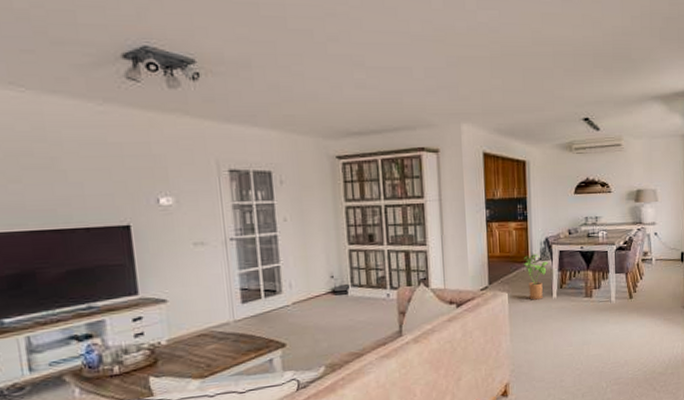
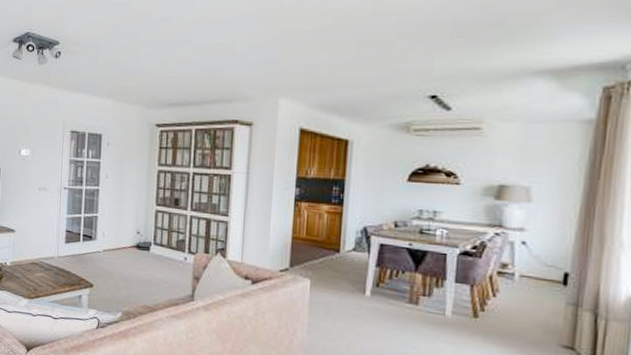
house plant: present [524,254,549,300] -> none [333,242,365,295]

